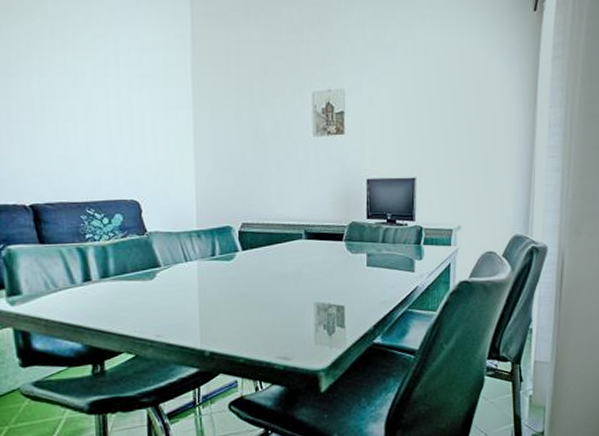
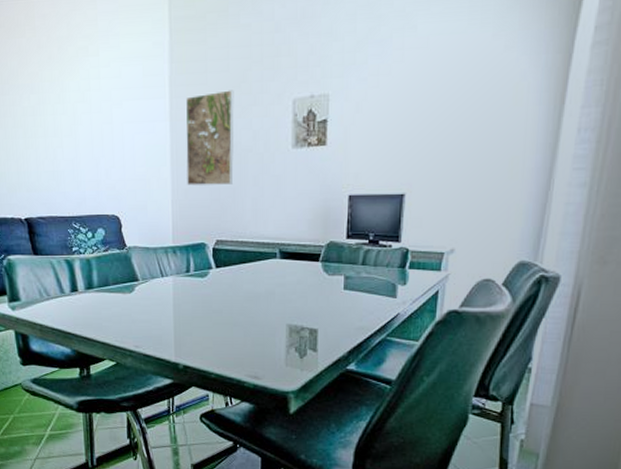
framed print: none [208,82,258,170] -> present [185,90,234,186]

